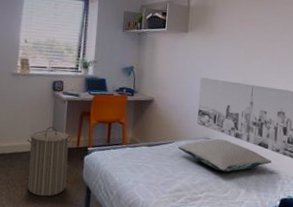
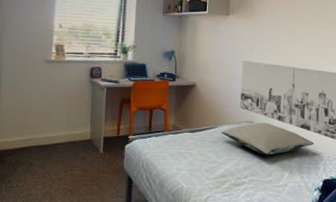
laundry hamper: present [27,126,72,197] -> none [64,115,112,189]

